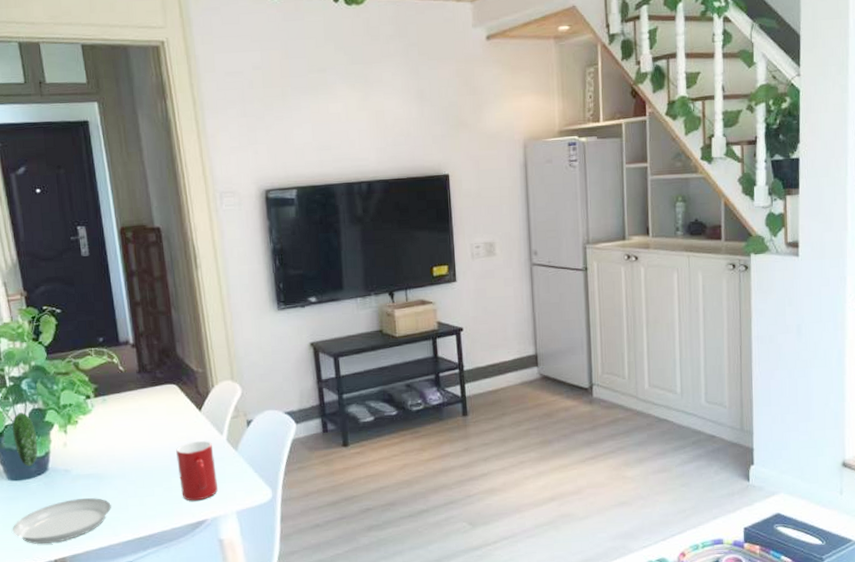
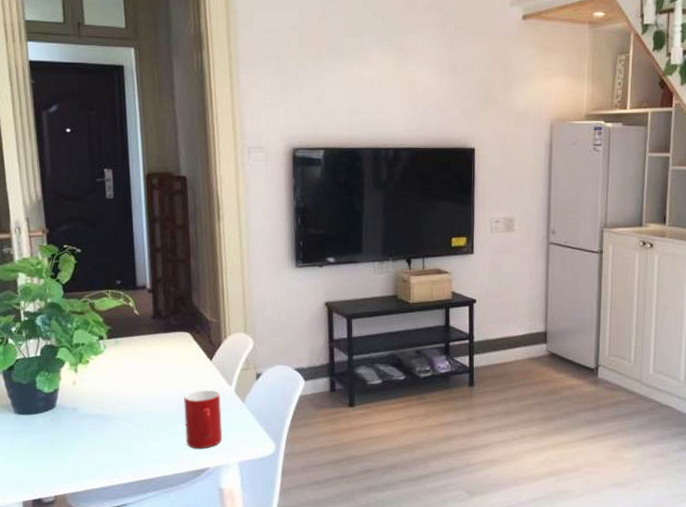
plate: present [12,412,111,544] -> none [15,348,115,479]

